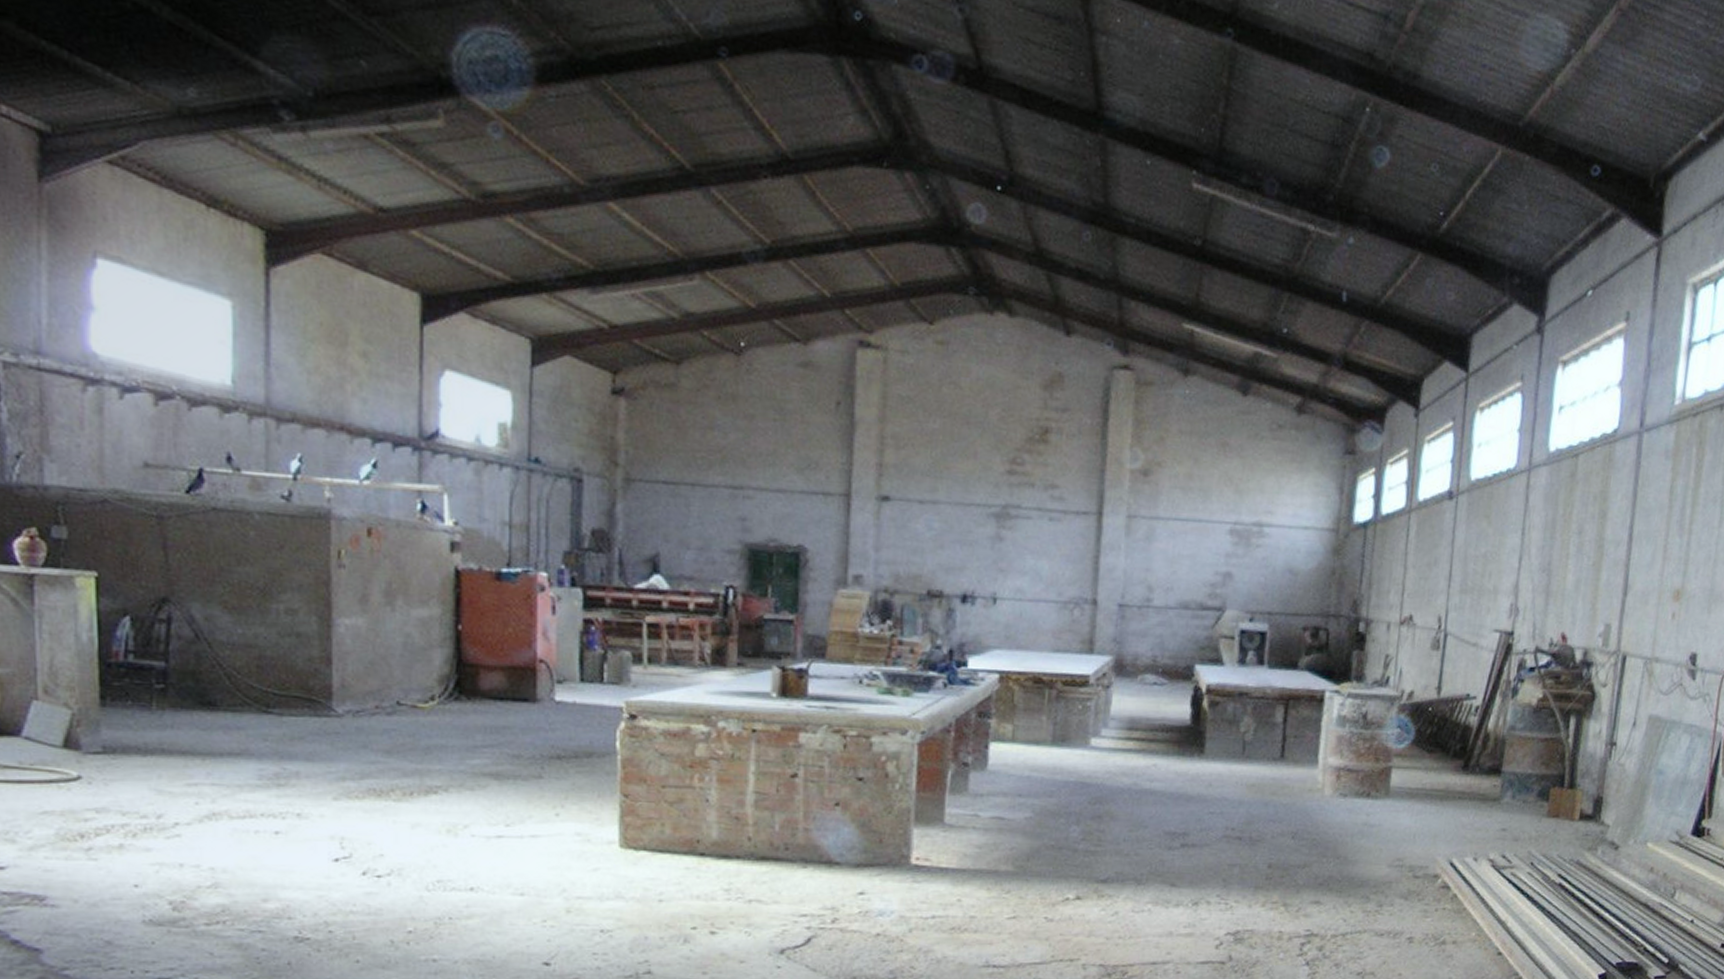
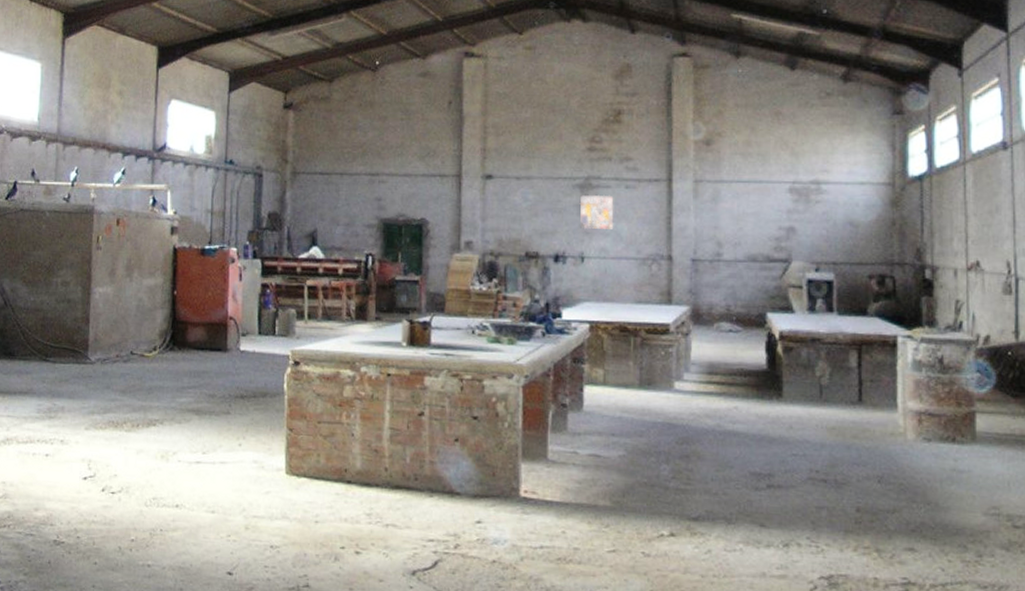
wall art: none [994,525,1035,567] -> present [579,194,614,230]

